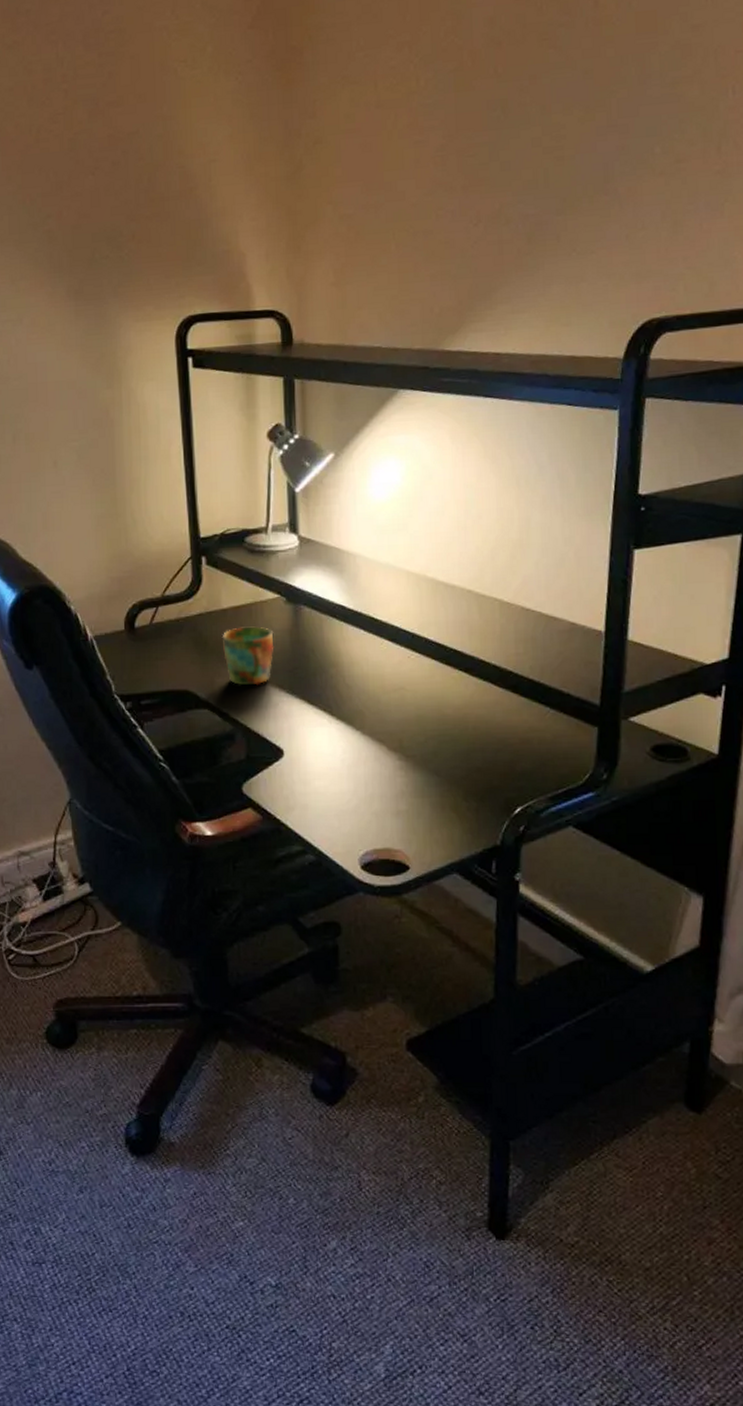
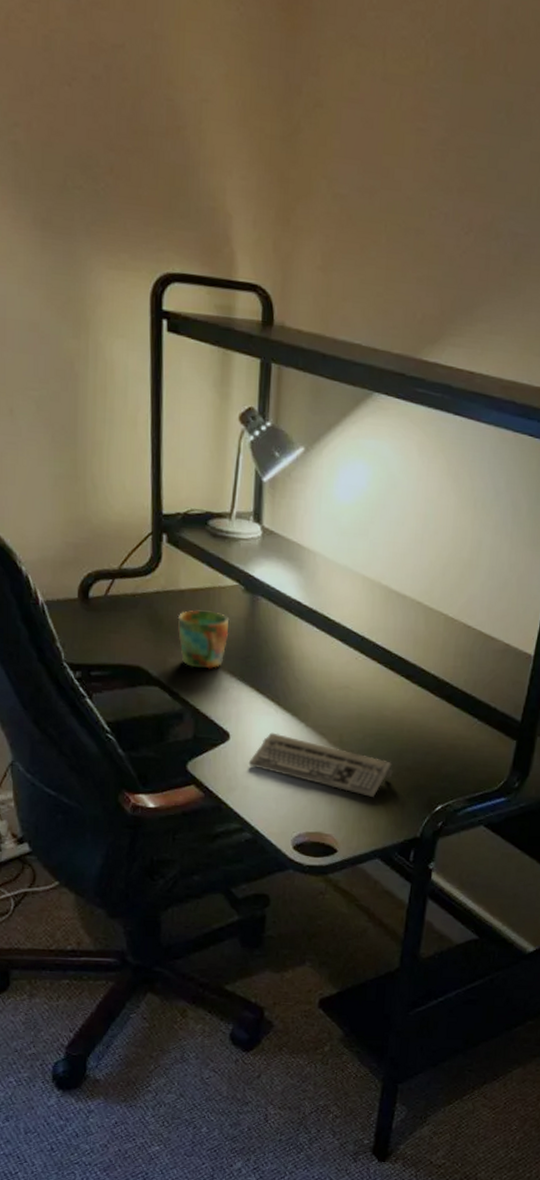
computer keyboard: none [305,744,462,805] -> present [248,732,393,797]

